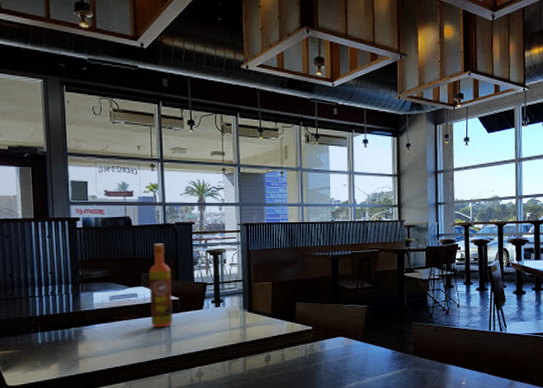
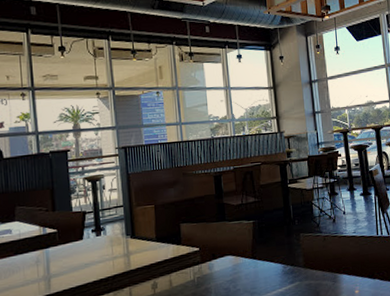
hot sauce: present [148,243,173,328] -> none [23,174,51,265]

